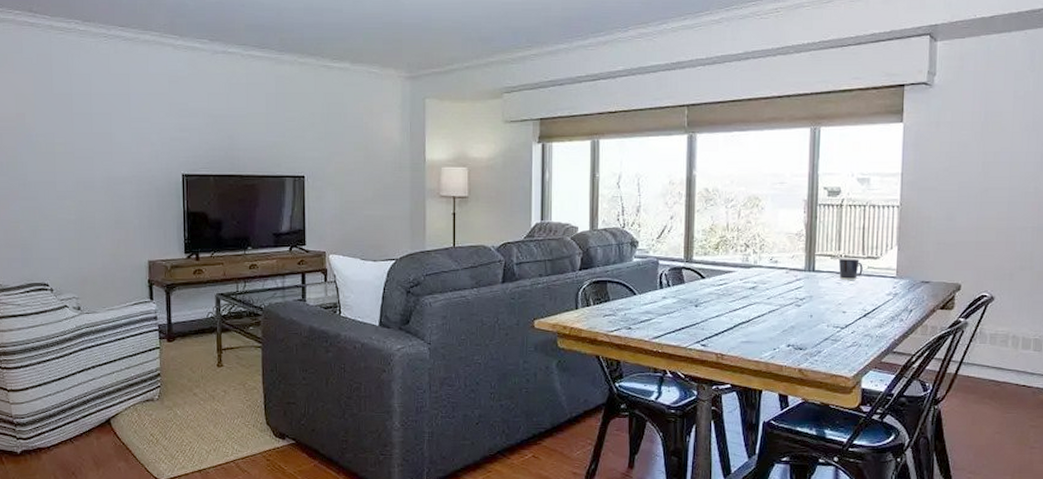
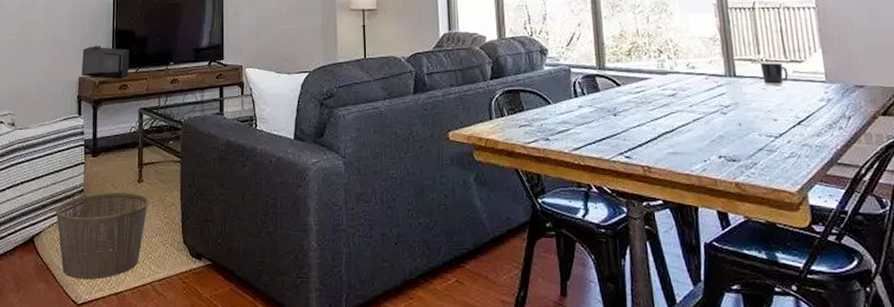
basket: none [131,377,230,458] -> present [55,193,149,280]
speaker: none [151,227,203,263] -> present [82,45,130,79]

